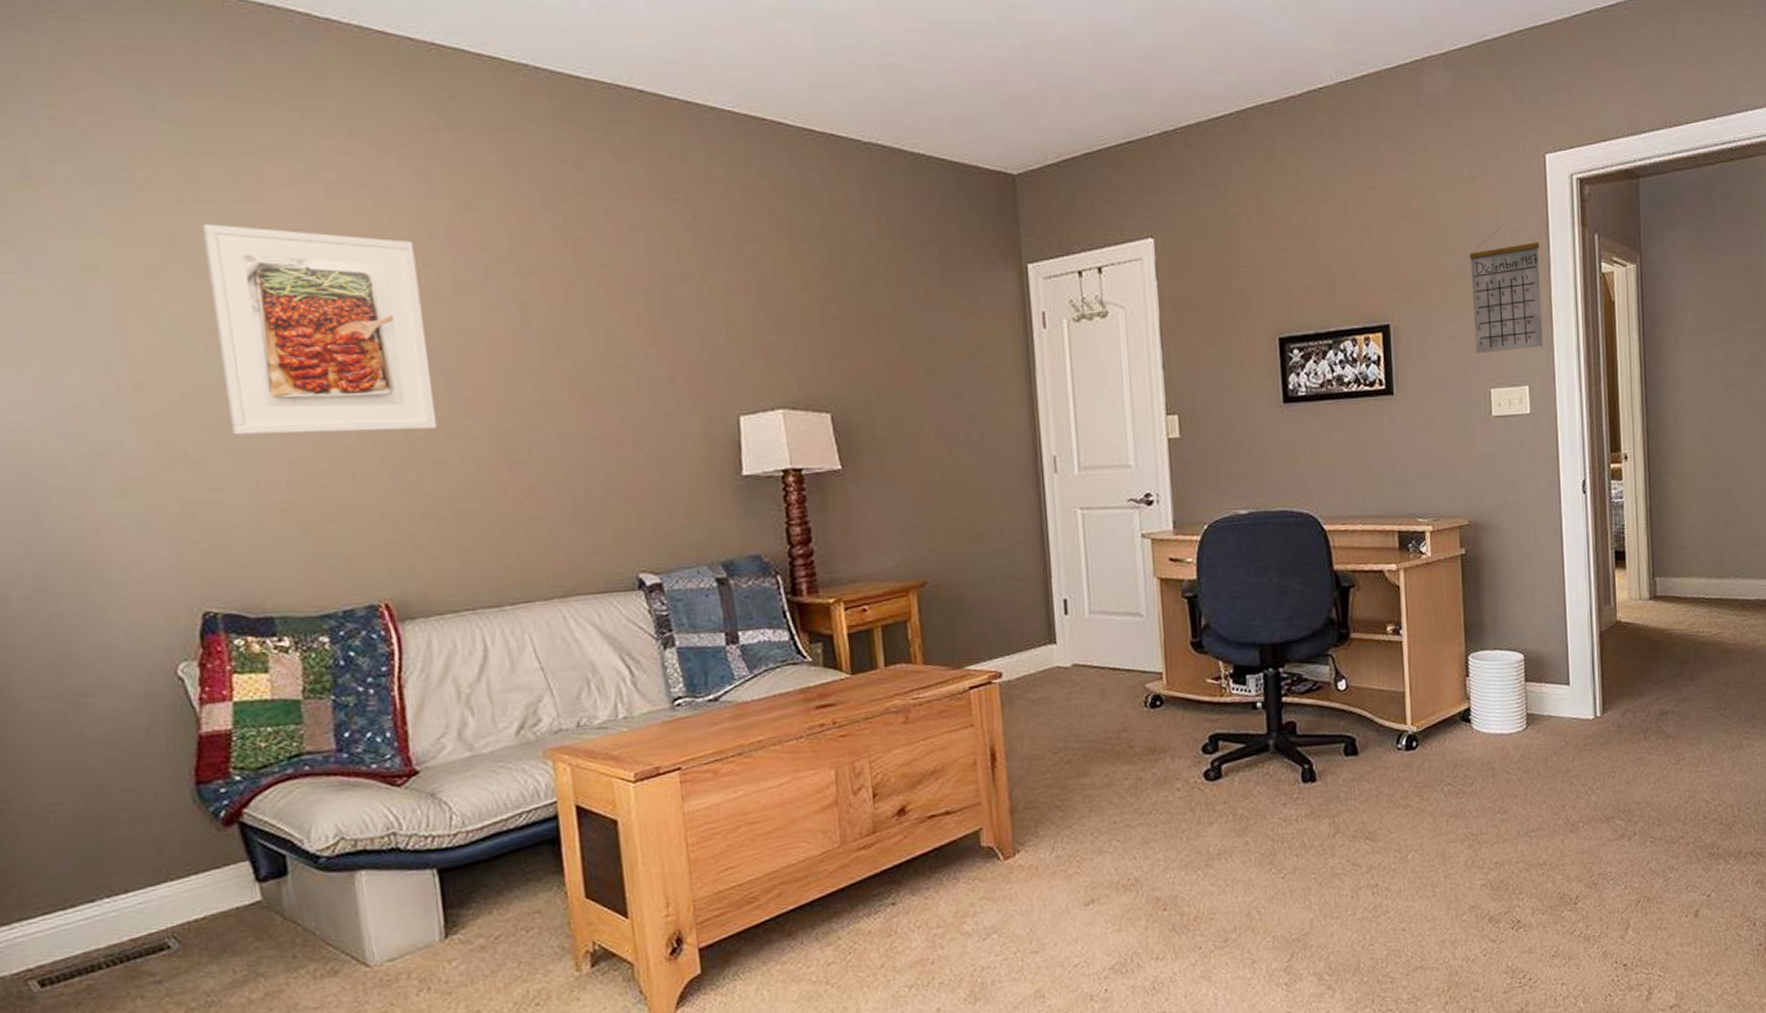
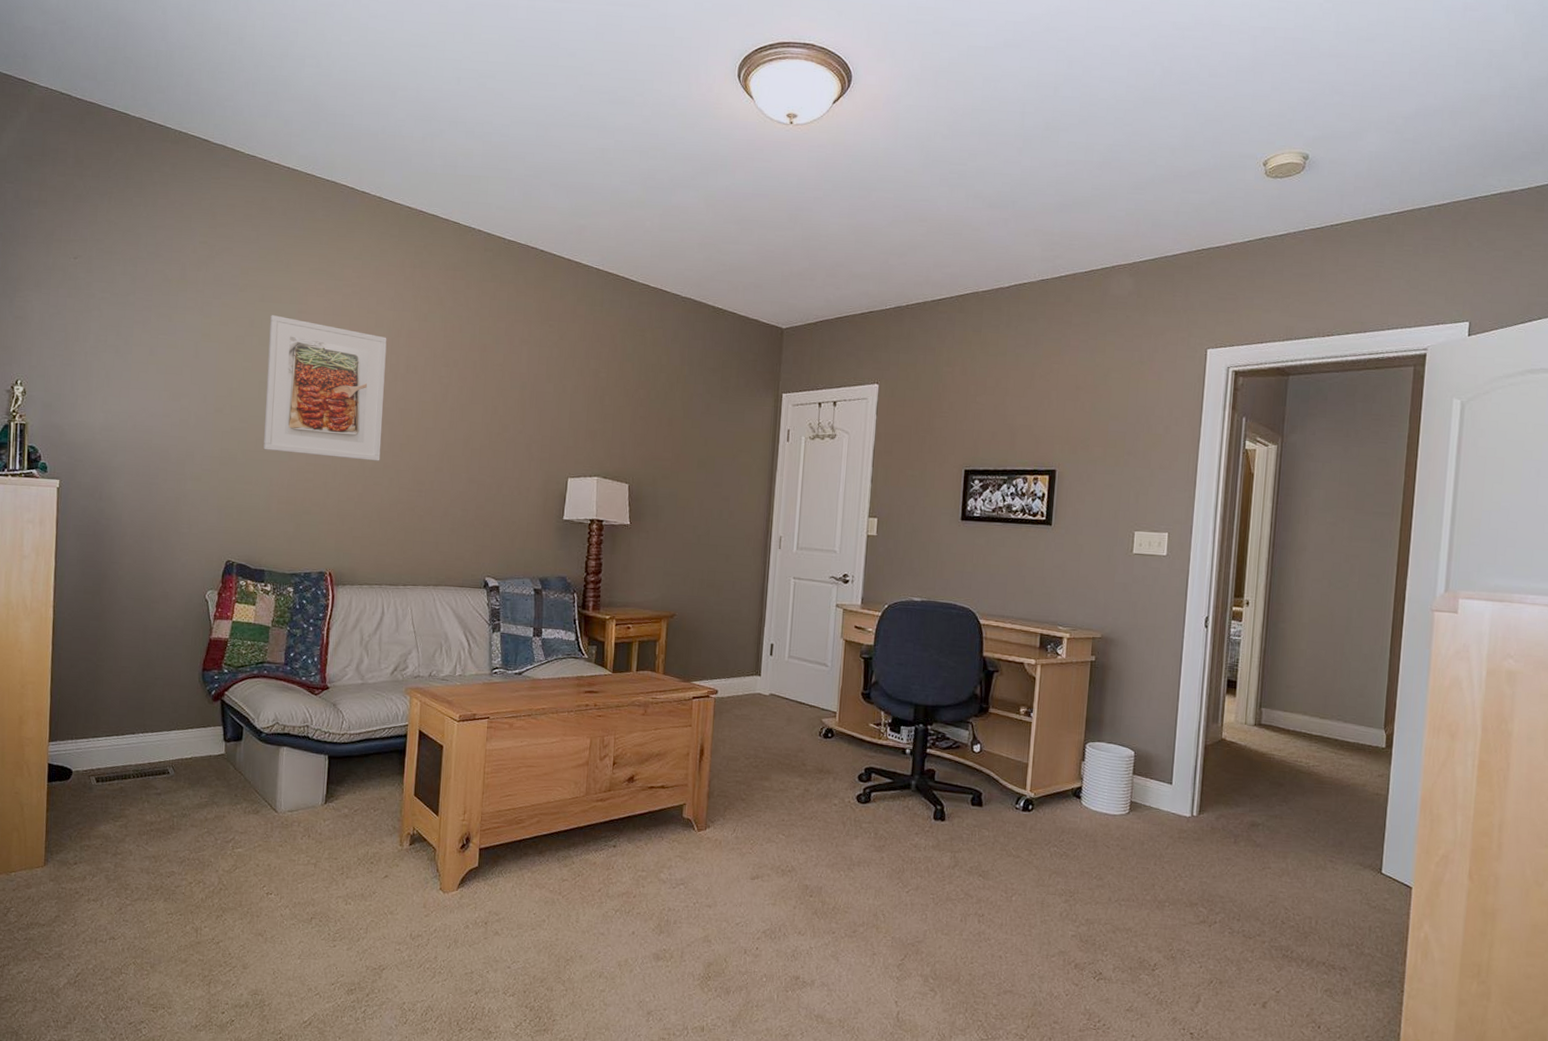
calendar: present [1469,223,1543,354] -> none [1125,400,1193,503]

